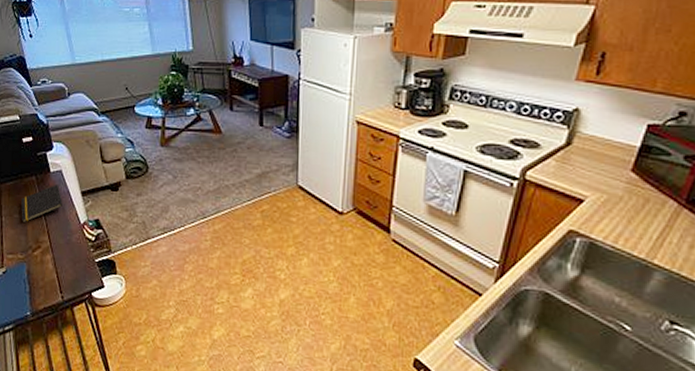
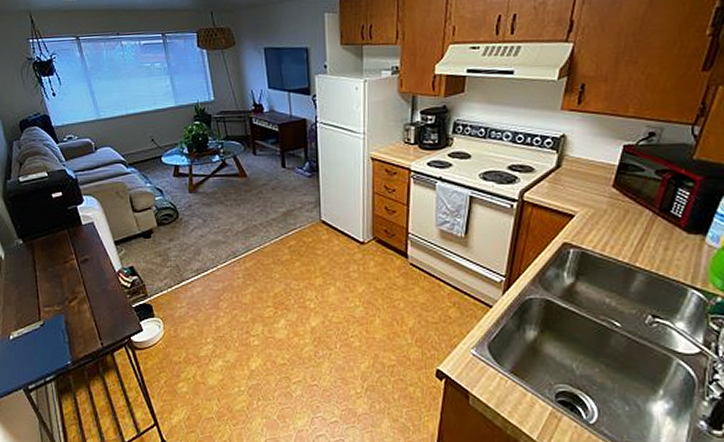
notepad: present [21,185,62,223] -> none [55,237,96,276]

